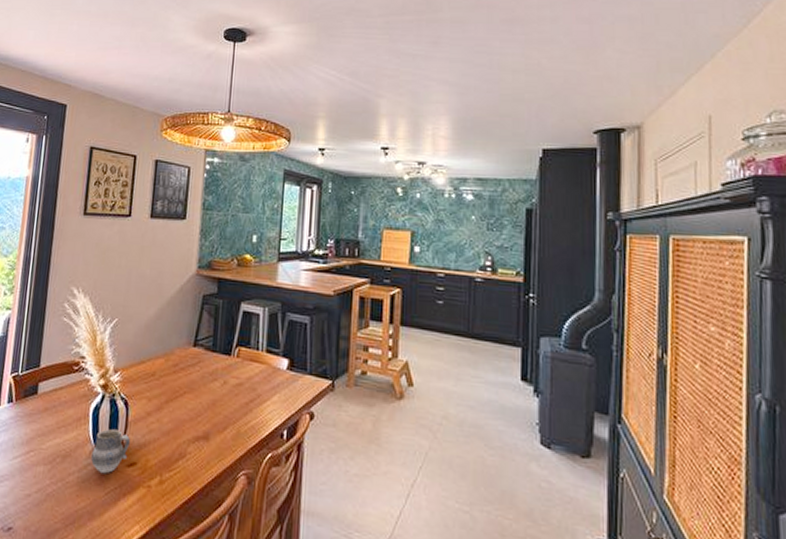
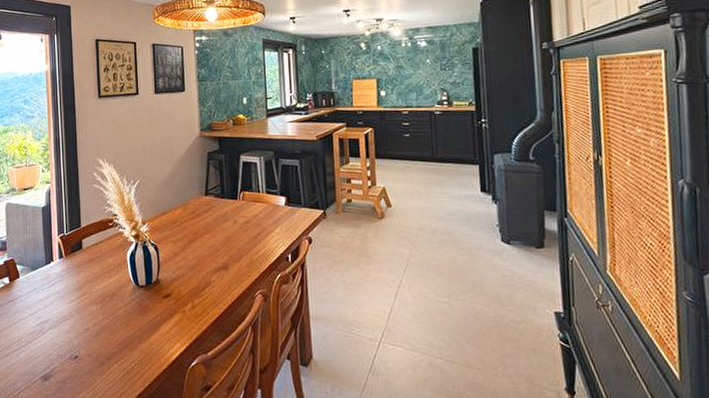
cup: present [91,429,131,474] -> none [134,270,164,306]

